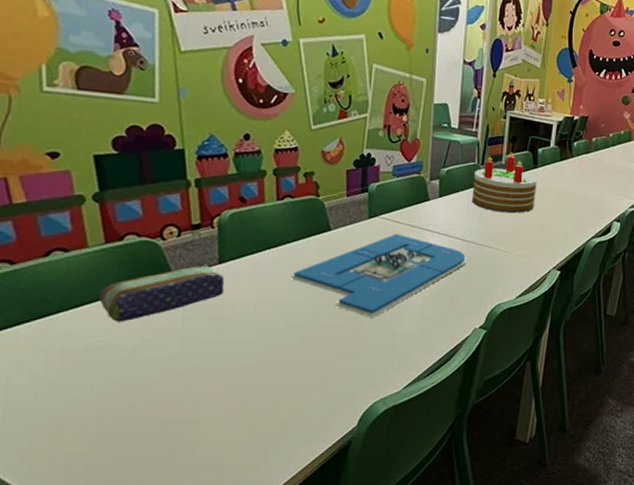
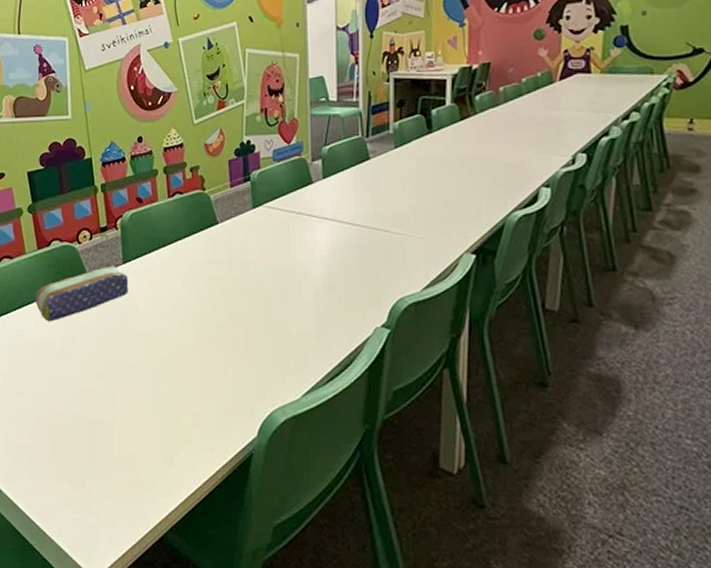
board game: present [291,233,467,317] -> none [185,222,360,315]
birthday cake: present [471,152,538,214] -> none [358,118,435,190]

